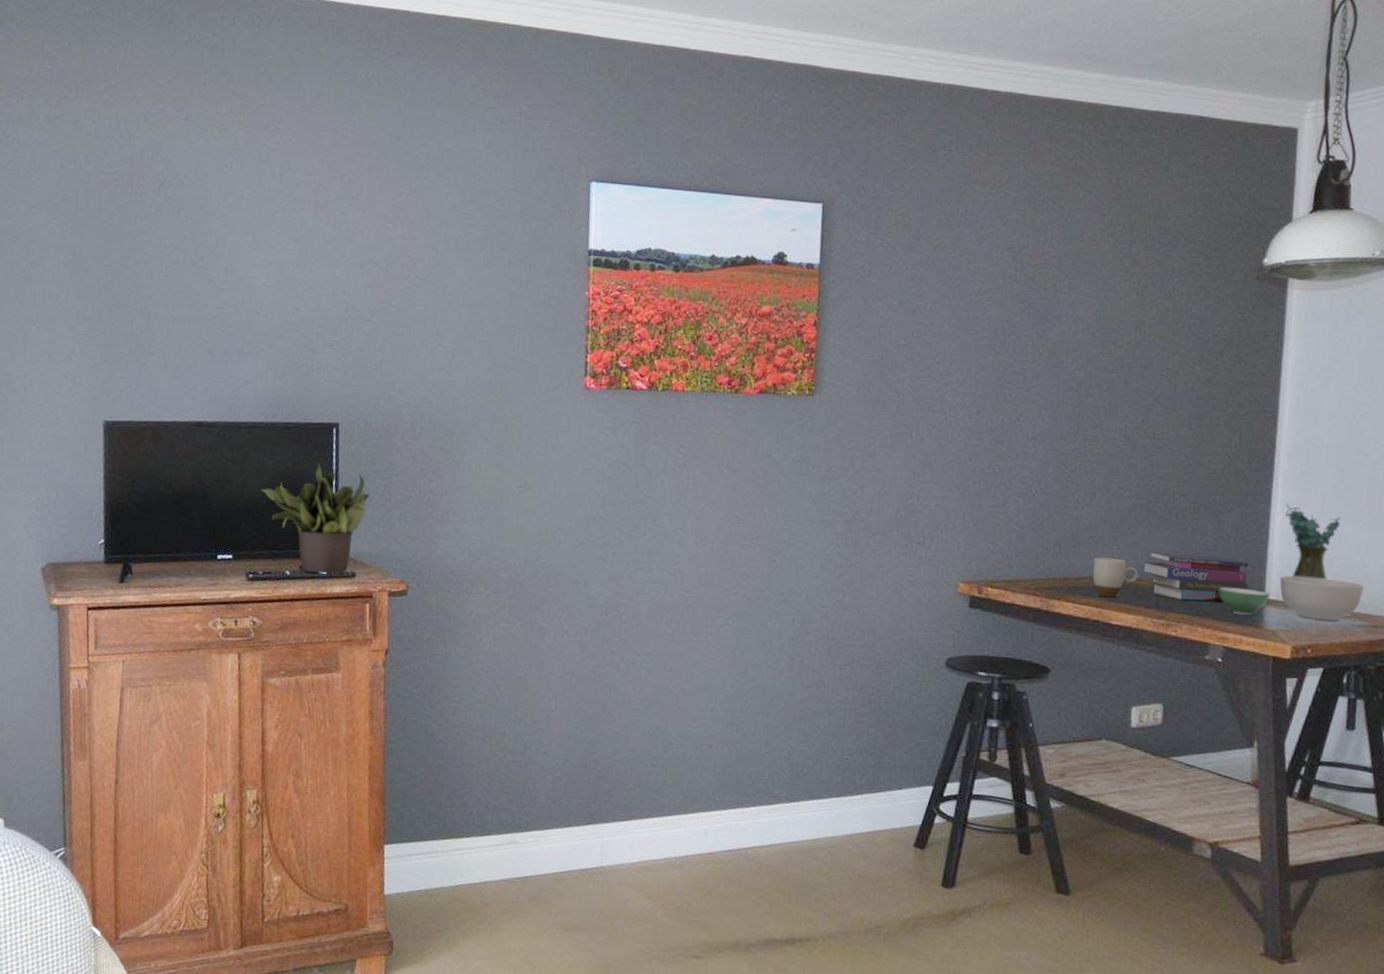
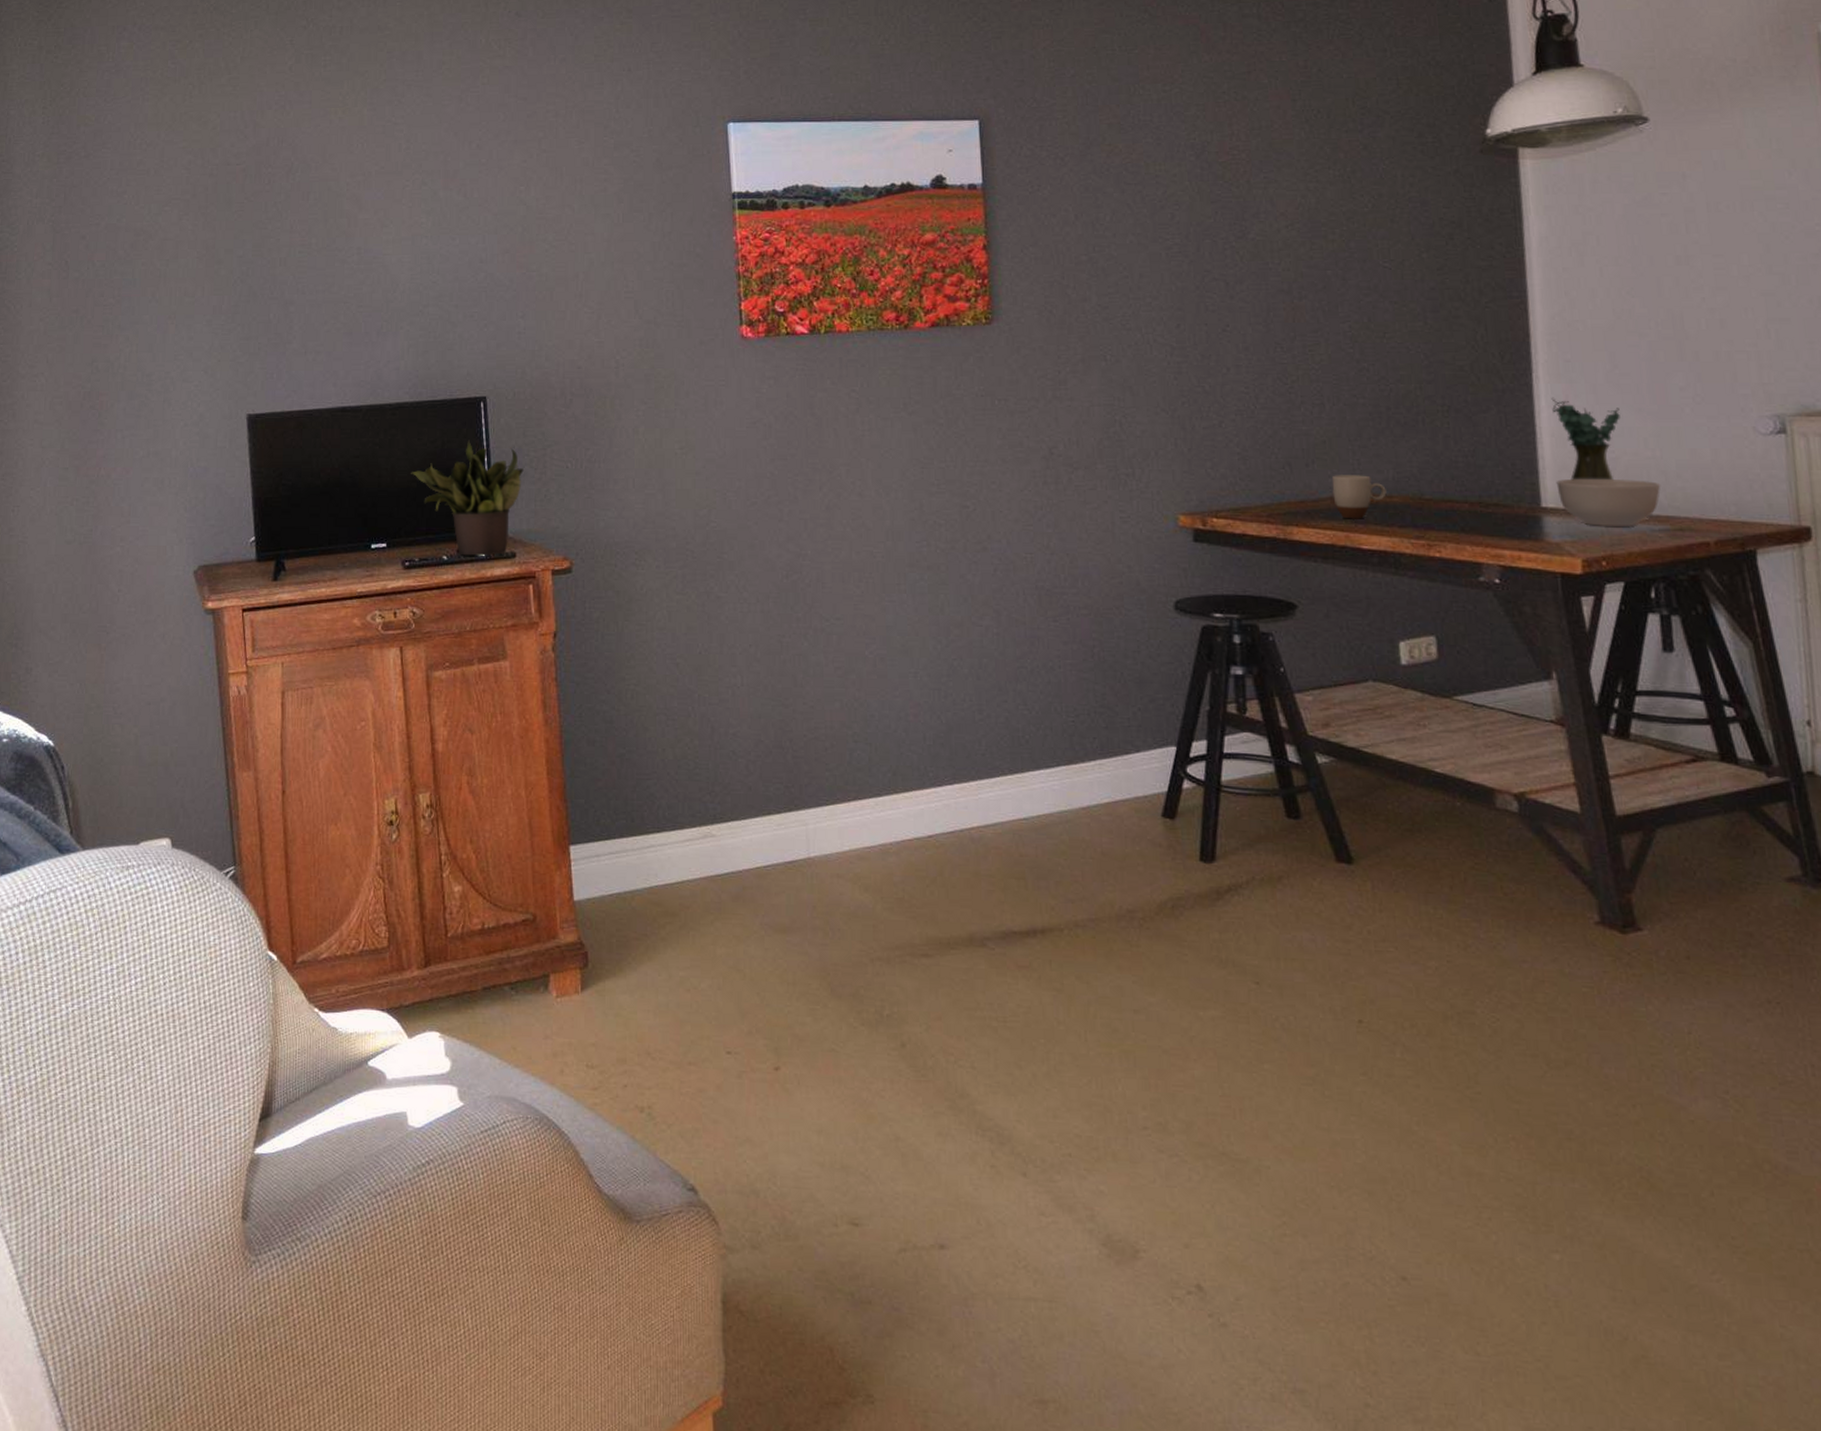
books: present [1143,552,1248,603] -> none [1391,464,1520,517]
bowl: present [1218,587,1271,616] -> none [1483,497,1548,528]

